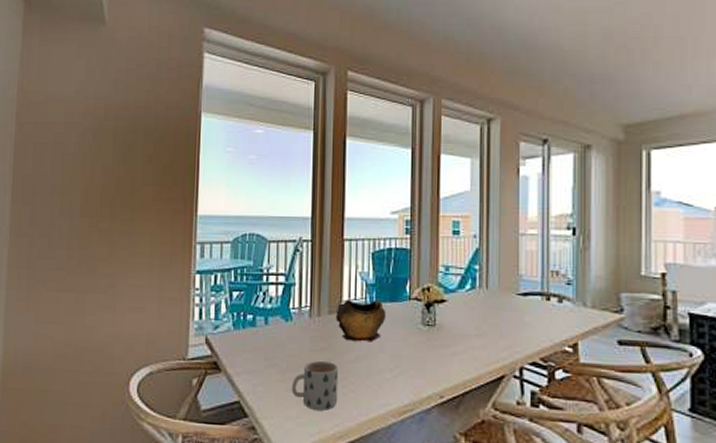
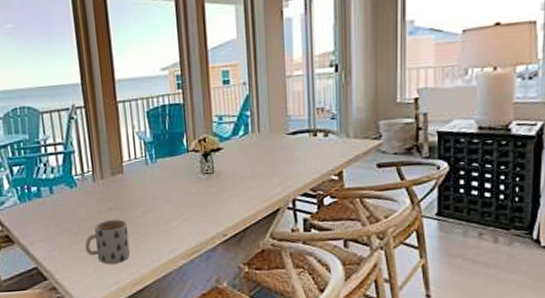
decorative bowl: present [336,300,387,342] -> none [118,157,167,198]

